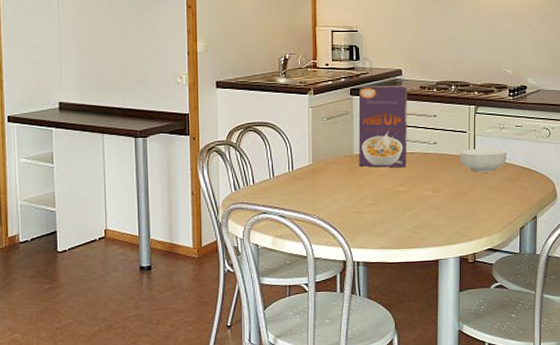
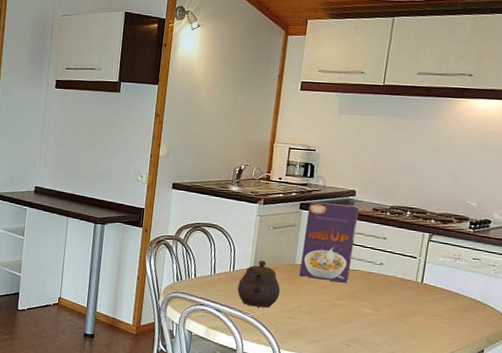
teapot: none [299,155,343,207] -> present [237,260,281,308]
cereal bowl: present [458,149,507,172] -> none [405,274,460,300]

